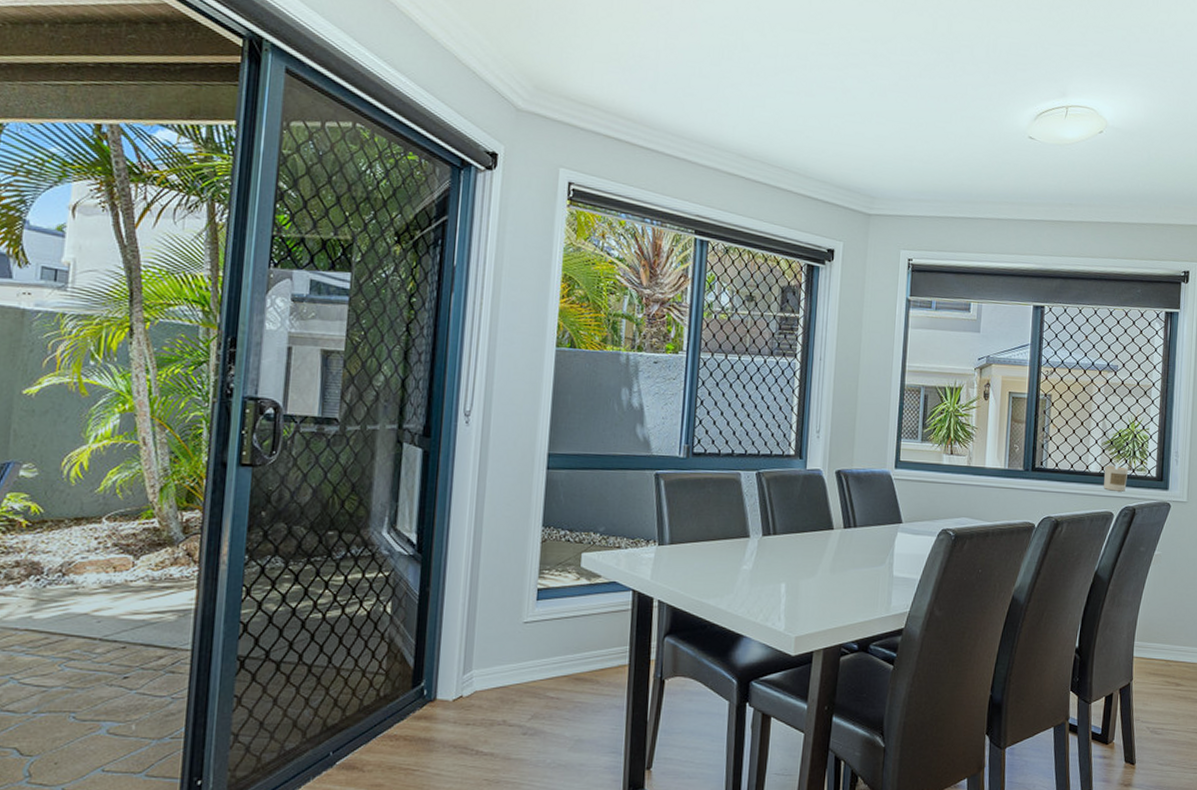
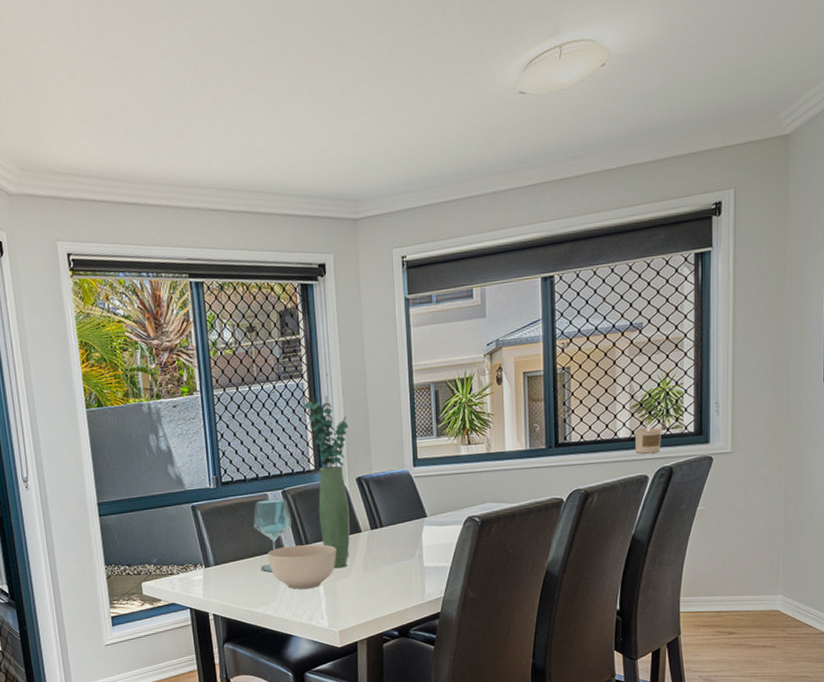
wine glass: none [719,478,763,559] -> present [252,498,292,572]
bowl: none [730,534,805,584] -> present [267,544,337,589]
vase: none [791,374,835,565] -> present [303,394,351,568]

